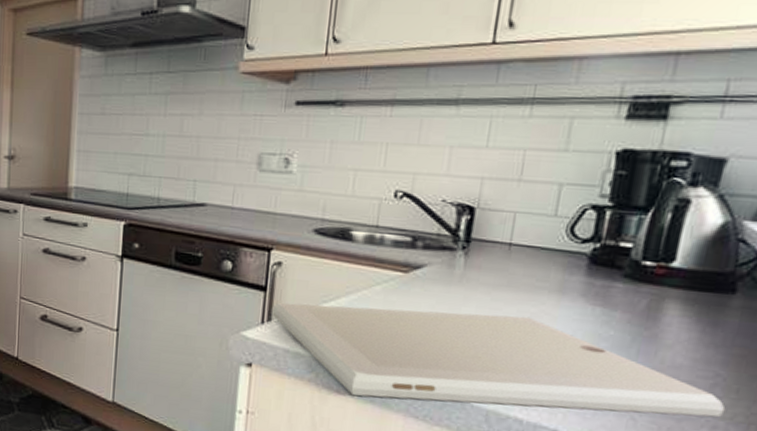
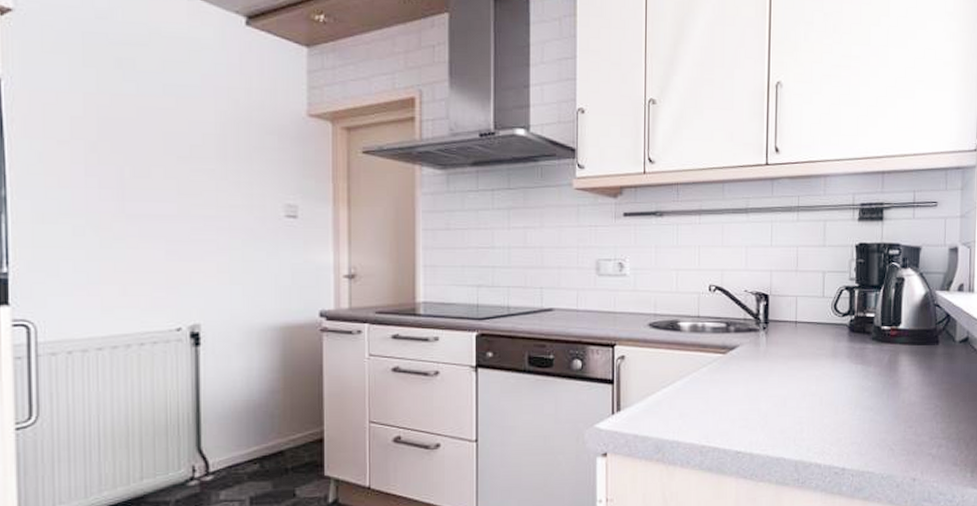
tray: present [271,303,726,418] -> none [619,379,945,467]

